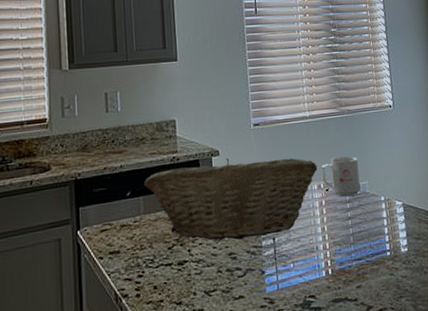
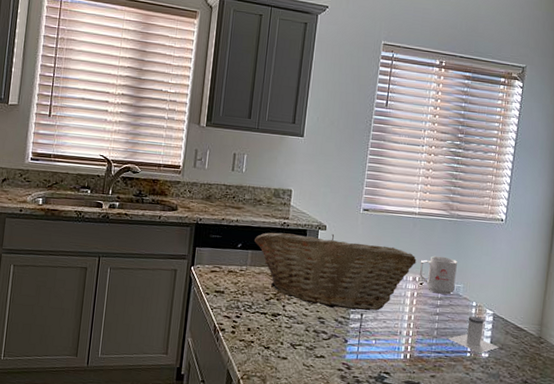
salt shaker: none [366,210,416,249] -> present [449,316,499,353]

